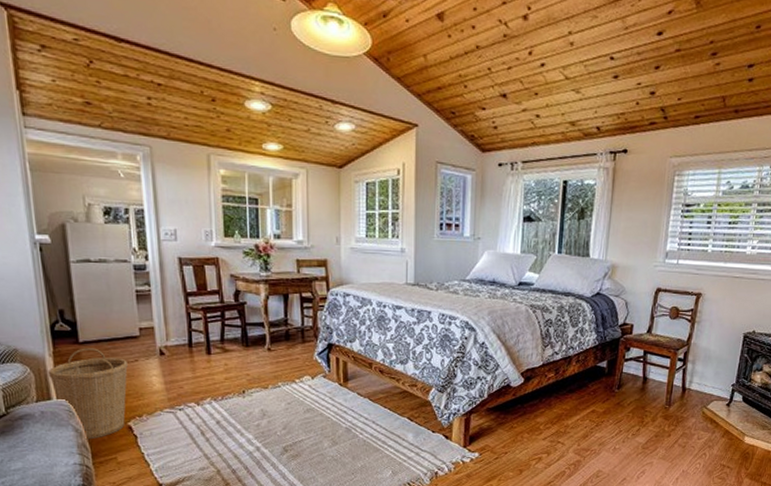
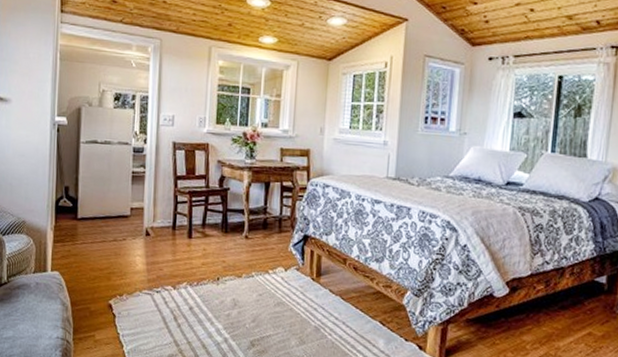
basket: present [49,348,128,440] -> none [48,224,116,315]

